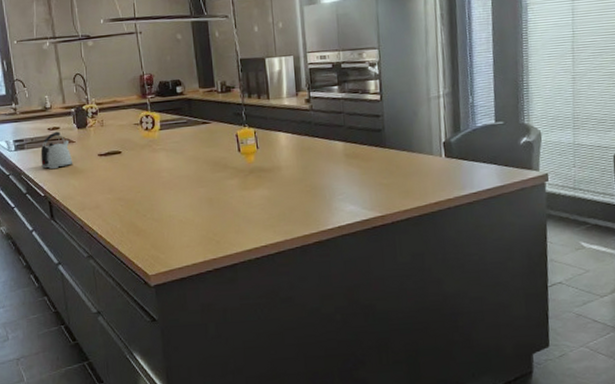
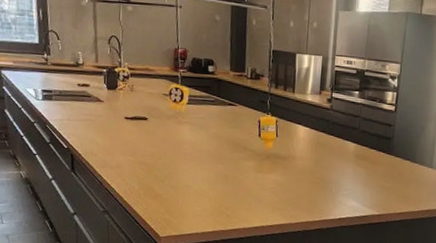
kettle: present [40,131,73,169] -> none [67,88,99,124]

